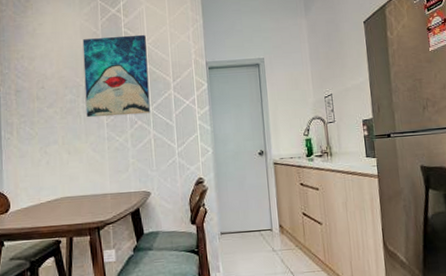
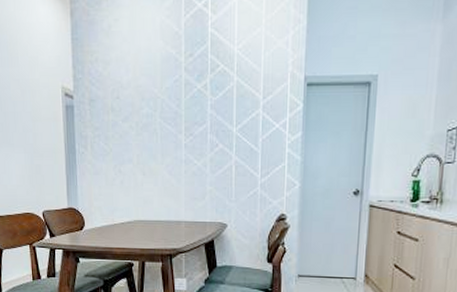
wall art: present [82,34,151,118] -> none [162,37,235,136]

